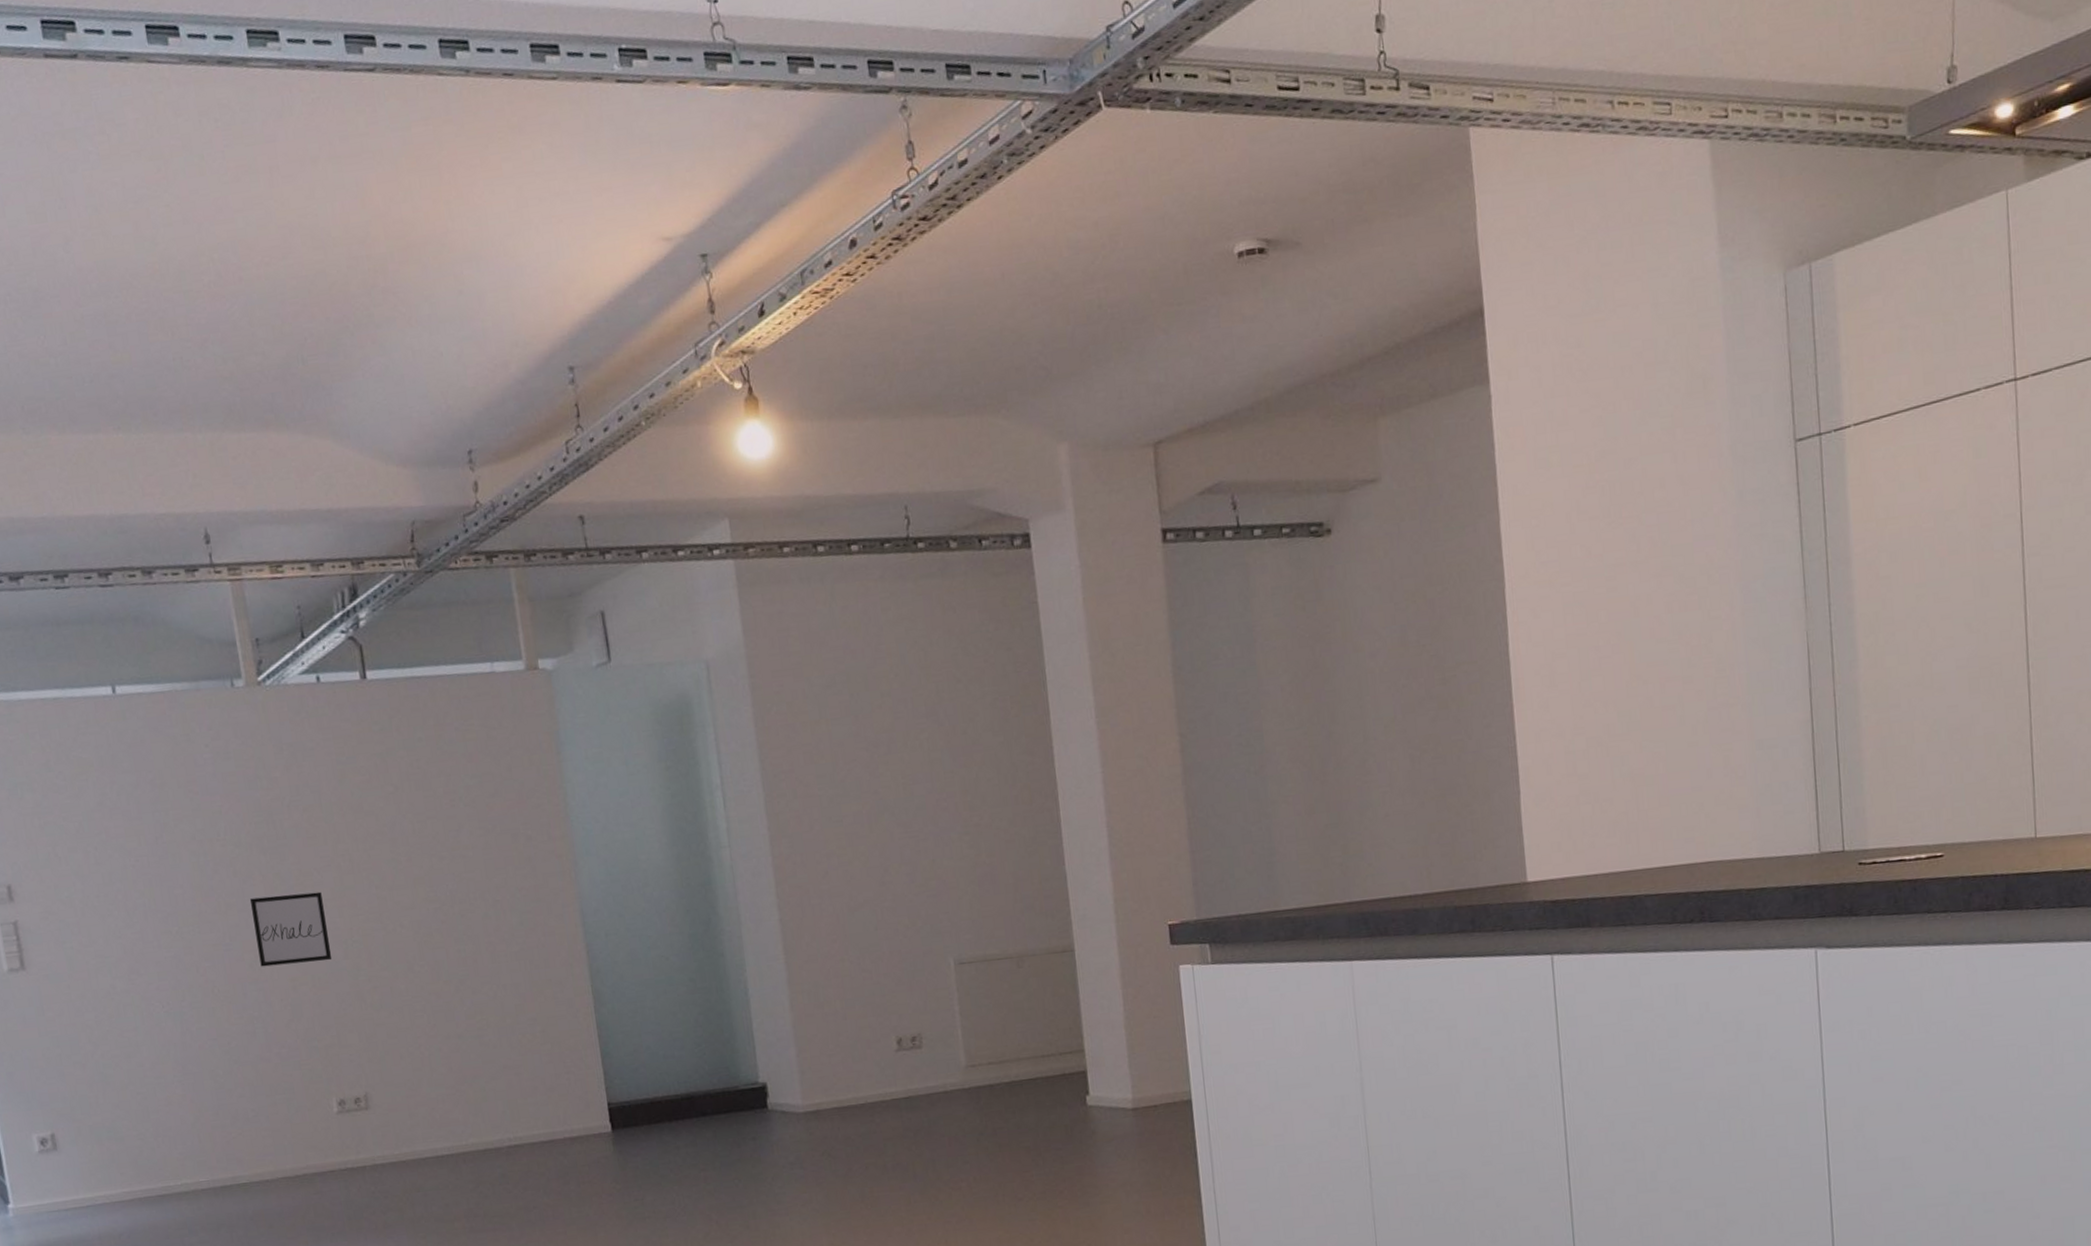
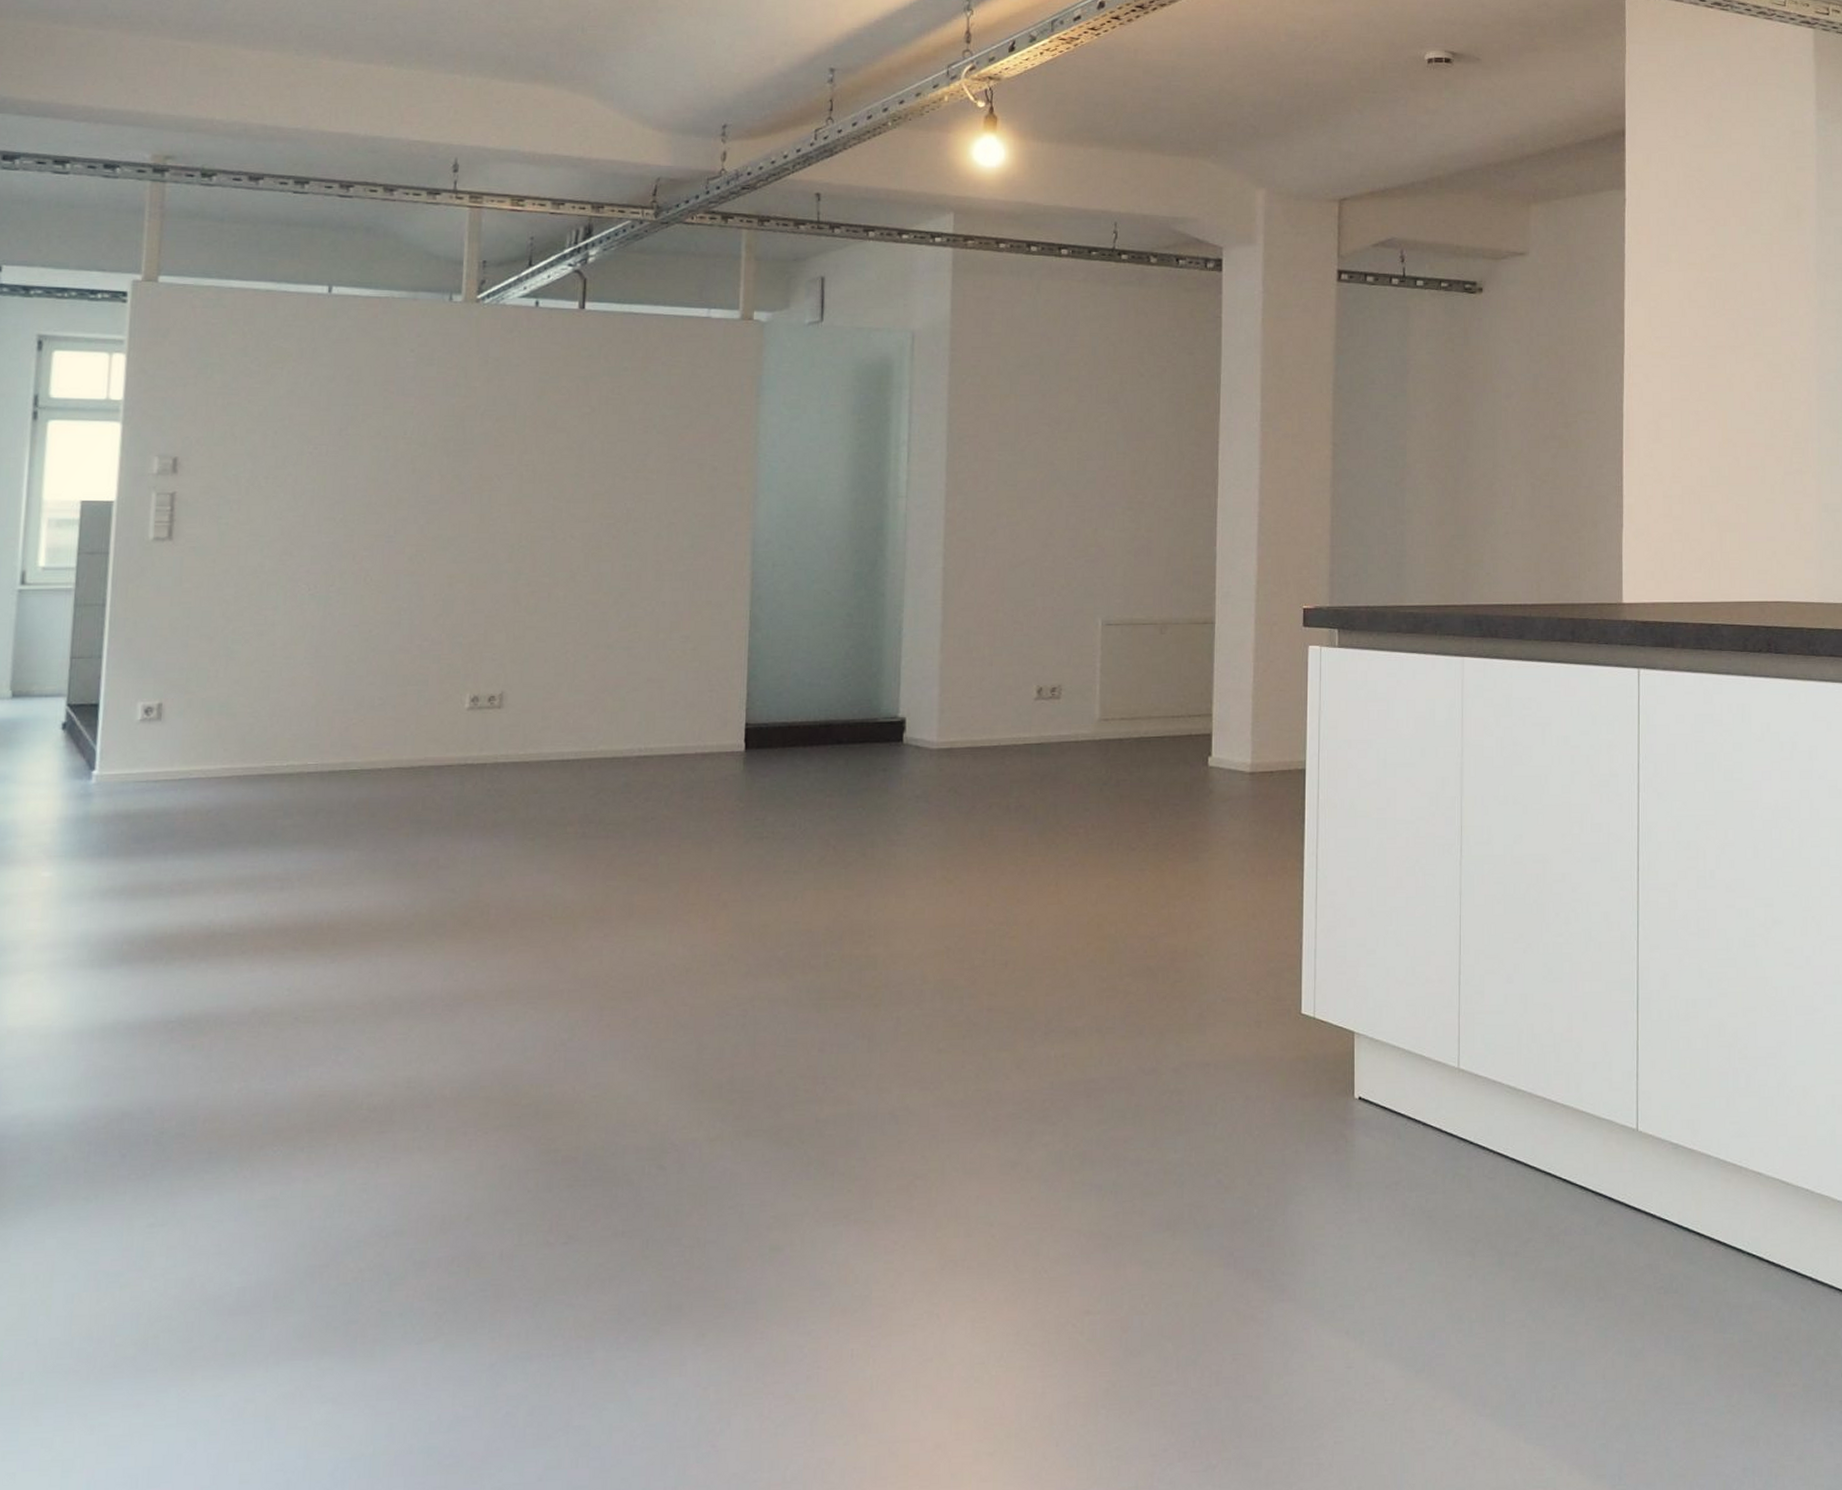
wall art: present [249,891,333,967] -> none [420,495,498,562]

